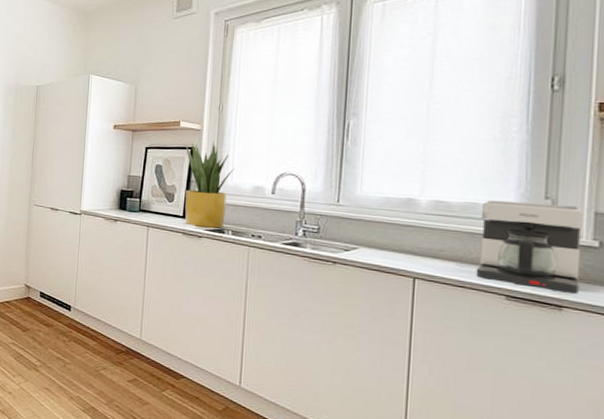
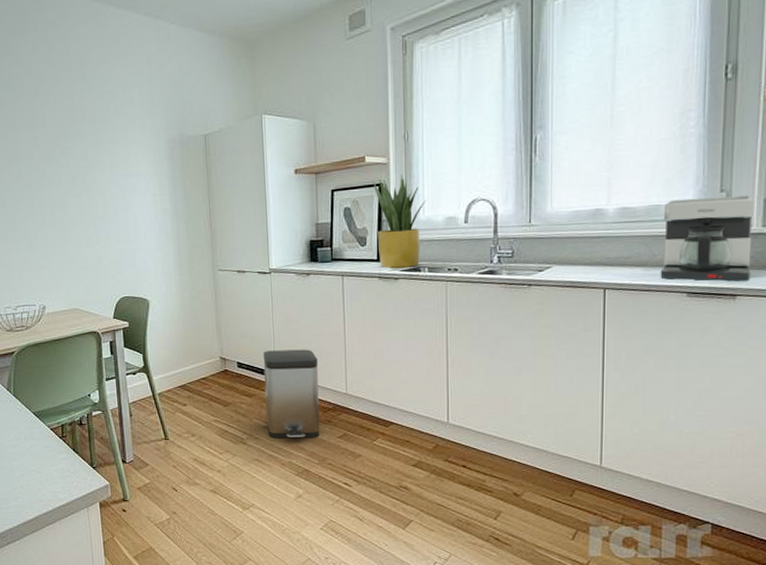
pedal bin: none [60,285,117,378] -> present [263,349,320,439]

